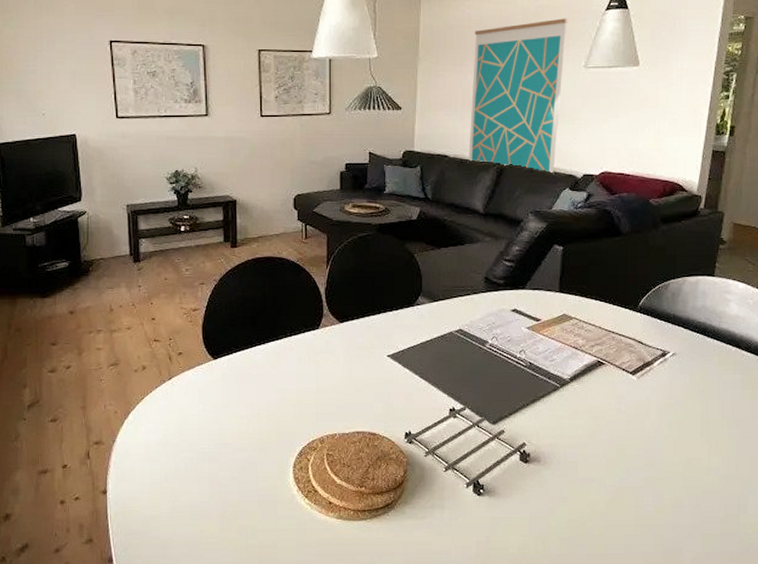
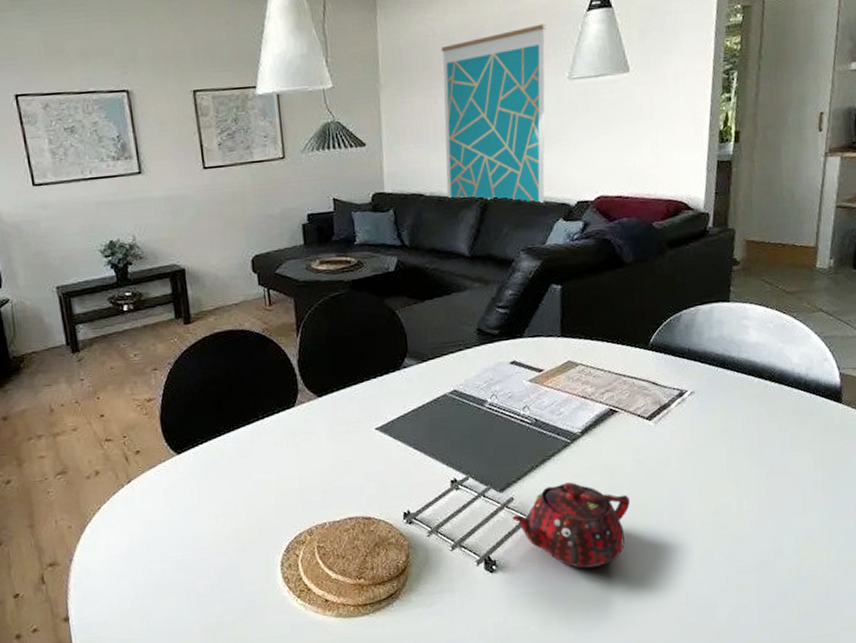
teapot: none [502,421,609,502] -> present [512,481,630,569]

